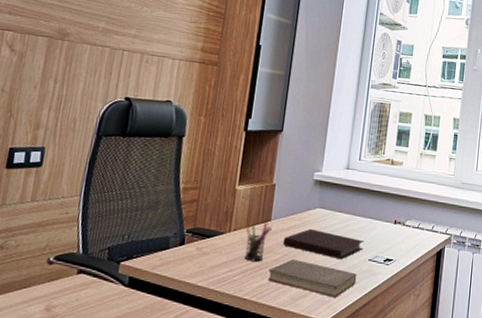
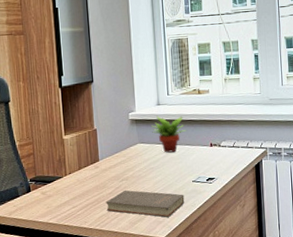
pen holder: present [244,221,272,262] -> none [78,162,101,197]
notebook: present [282,228,364,260] -> none [113,162,186,185]
succulent plant: none [335,180,373,224] -> present [151,116,188,153]

